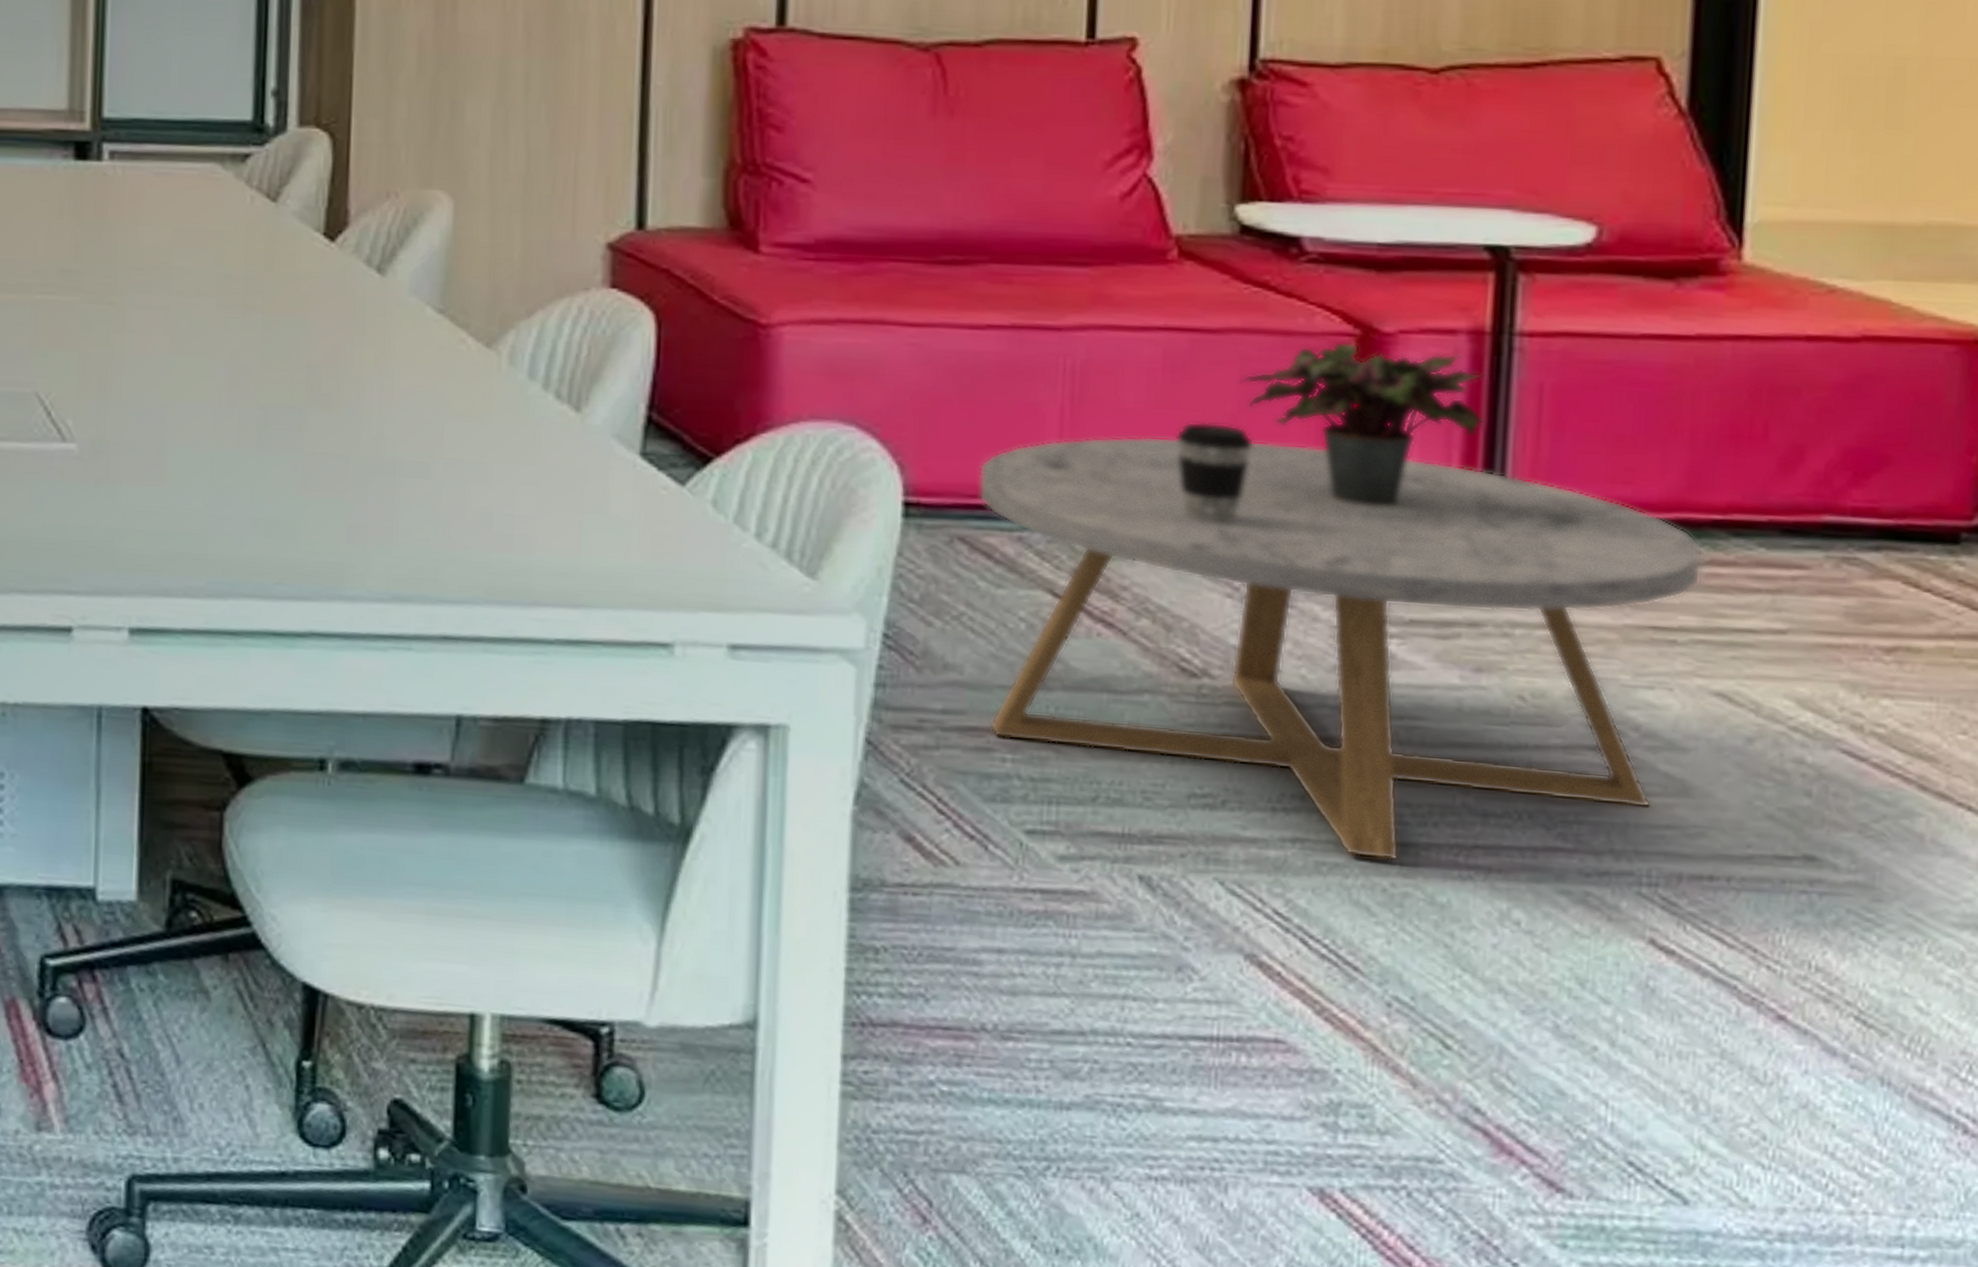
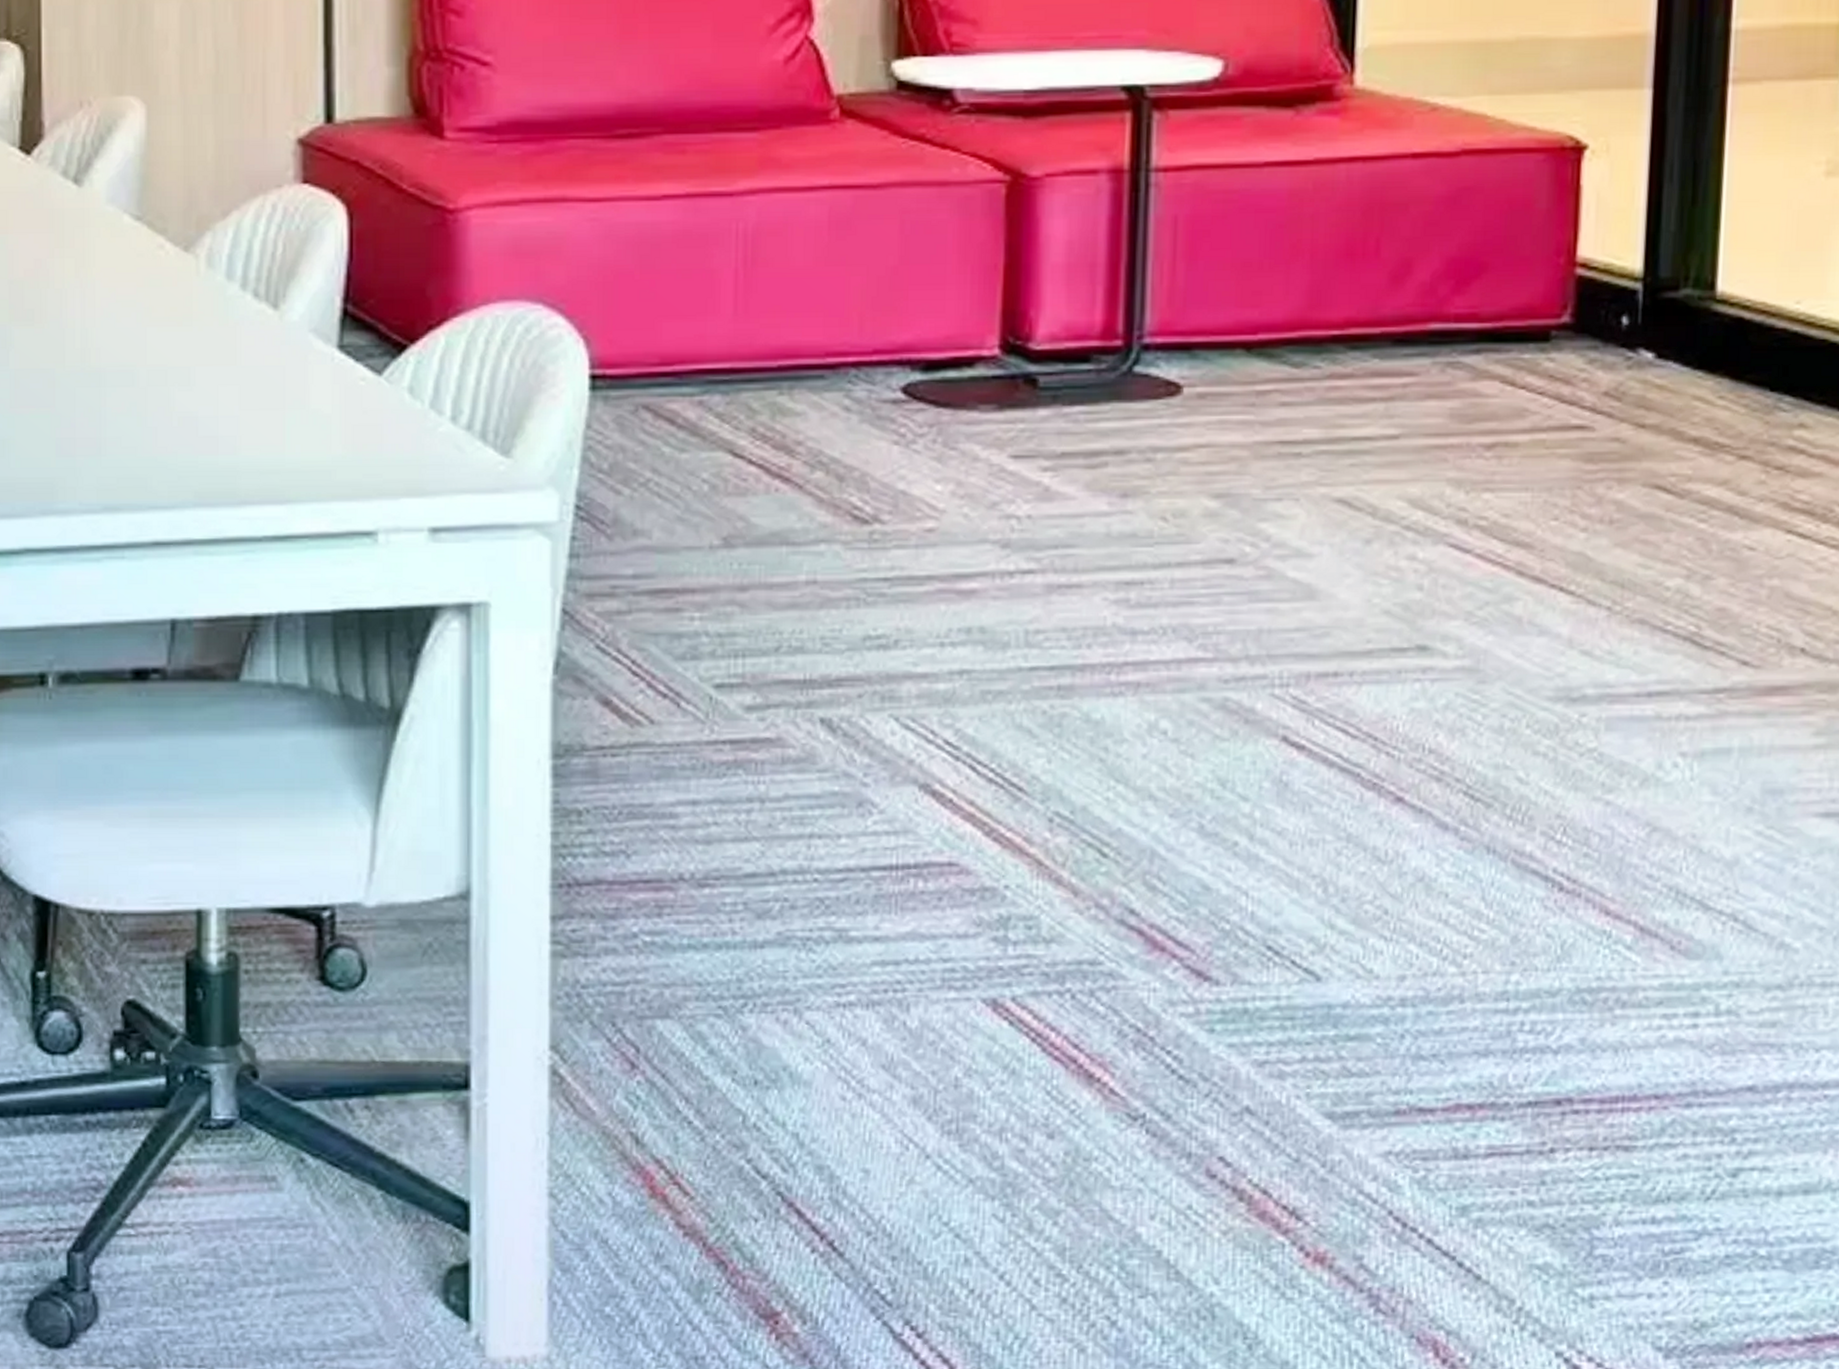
coffee table: present [978,436,1703,860] -> none [660,290,1323,683]
coffee cup: present [1174,421,1254,524] -> none [841,276,915,374]
potted plant: present [1239,341,1487,507] -> none [899,188,1127,346]

